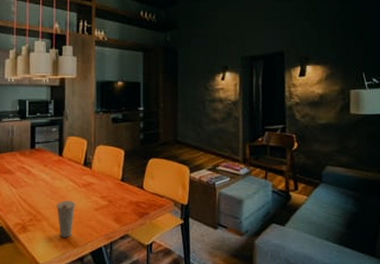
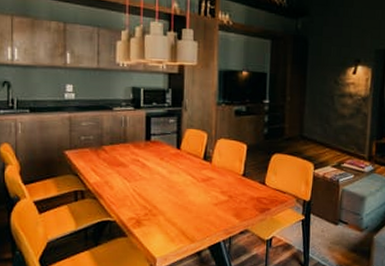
cup: present [56,200,76,238] -> none [173,194,195,233]

